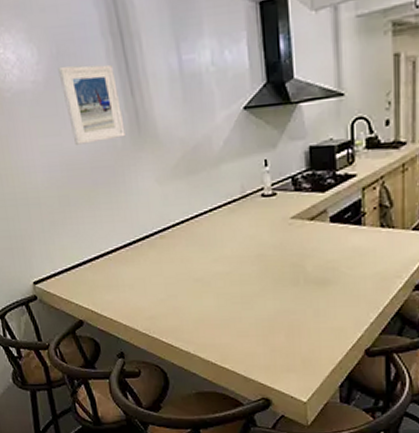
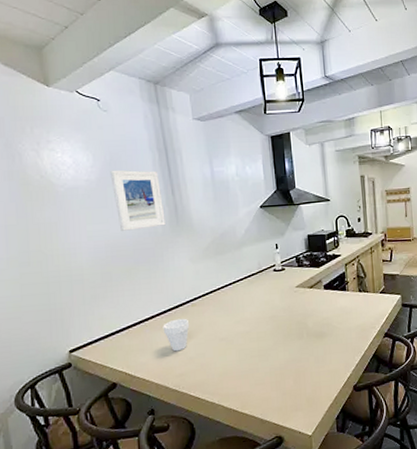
cup: none [128,252,159,291] -> present [163,318,190,352]

